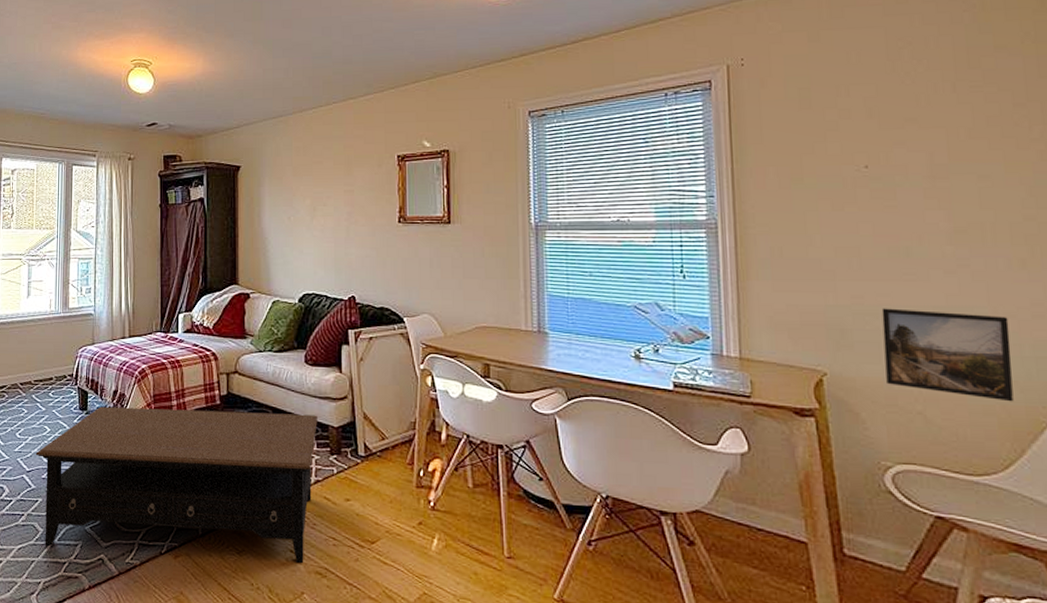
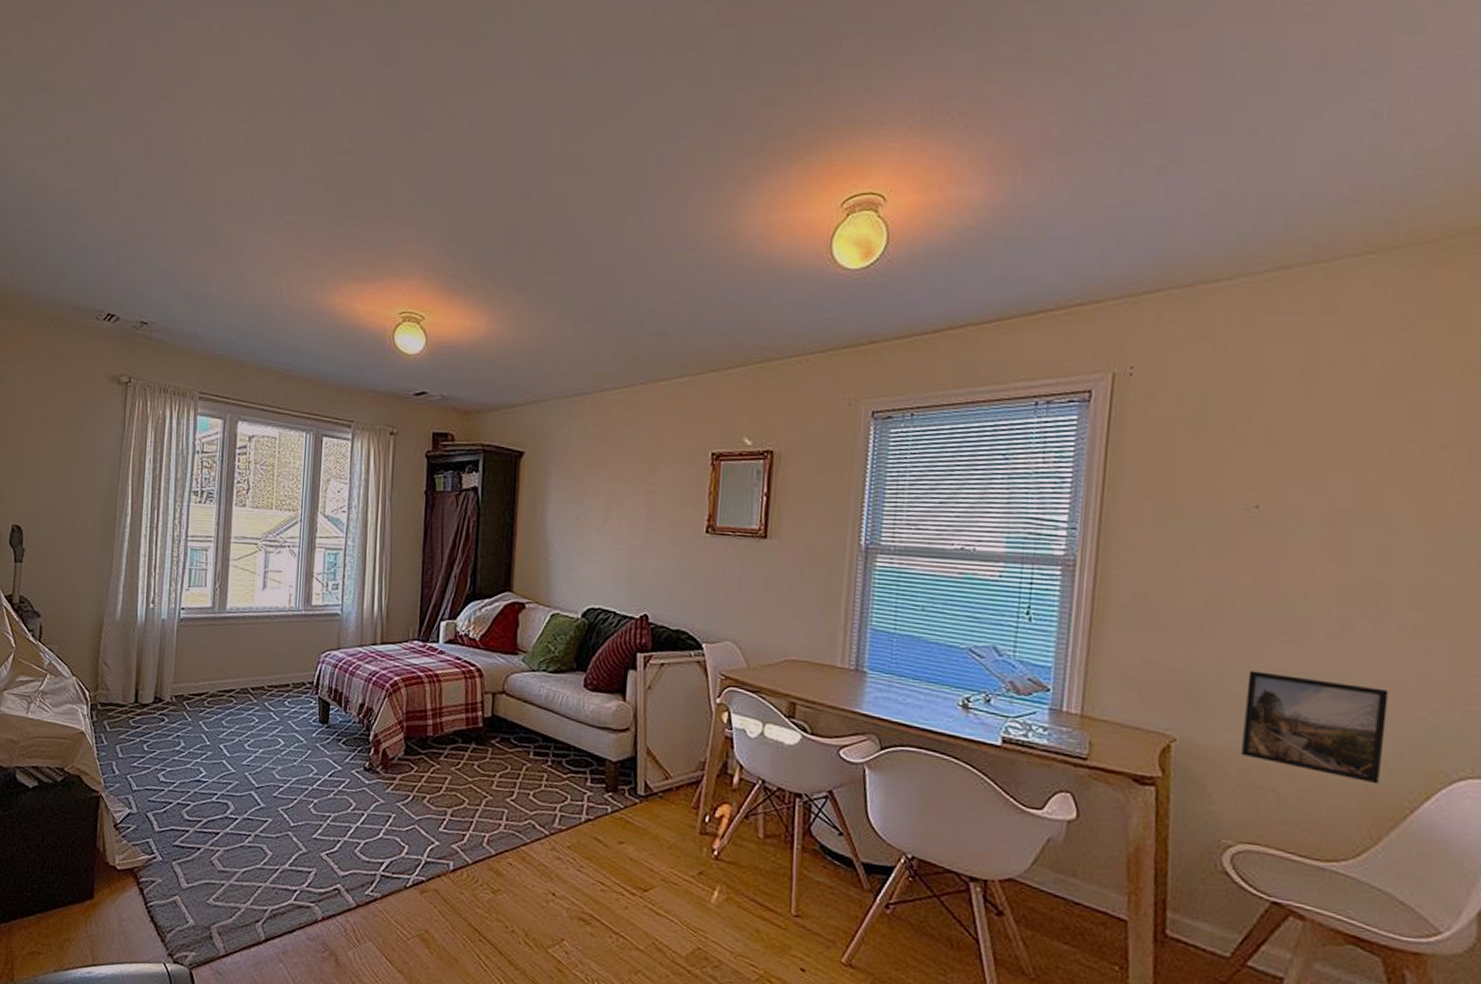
coffee table: present [35,406,318,564] -> none [266,720,594,908]

